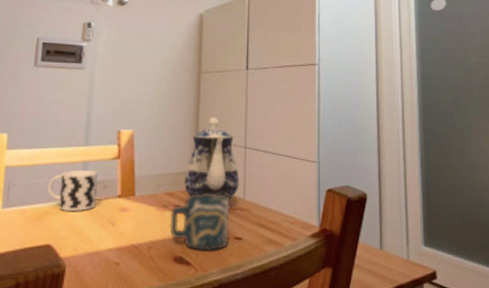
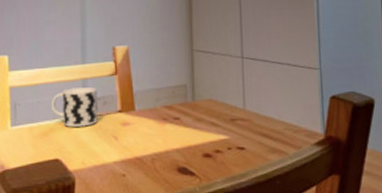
cup: present [169,194,230,251] -> none [171,105,232,162]
teapot: present [184,117,240,209] -> none [182,28,239,120]

